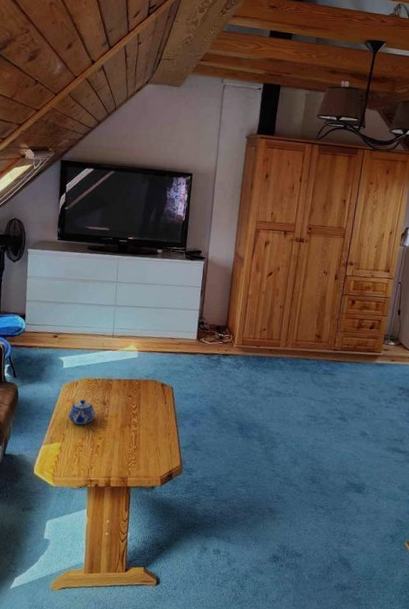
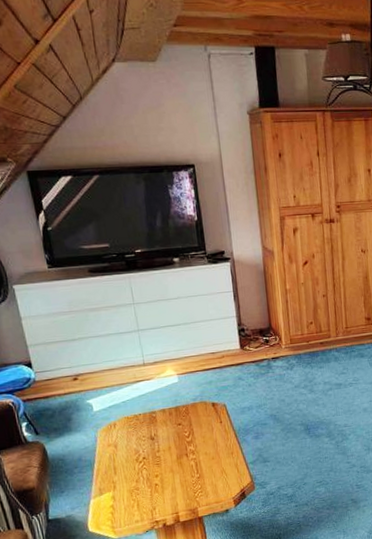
teapot: present [68,400,96,425] -> none [113,440,145,468]

